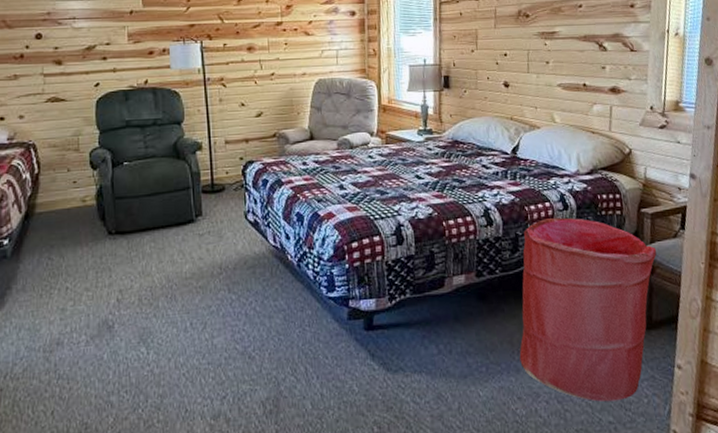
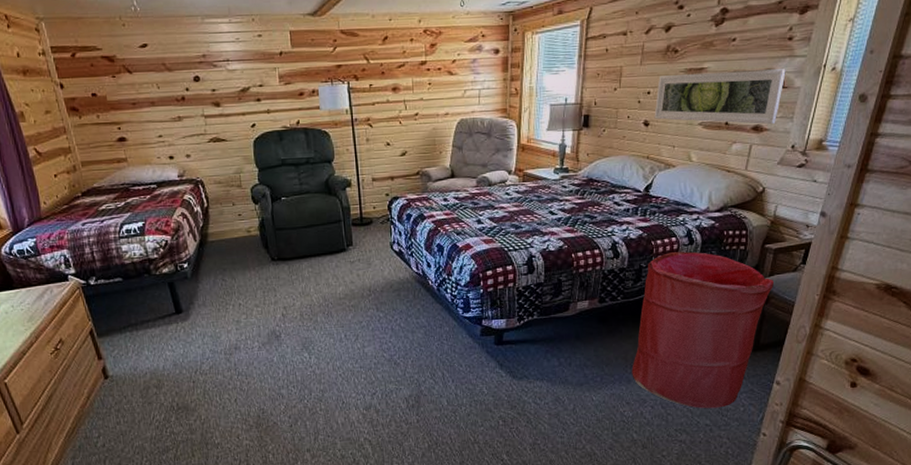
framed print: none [513,33,634,87] -> present [654,69,786,125]

